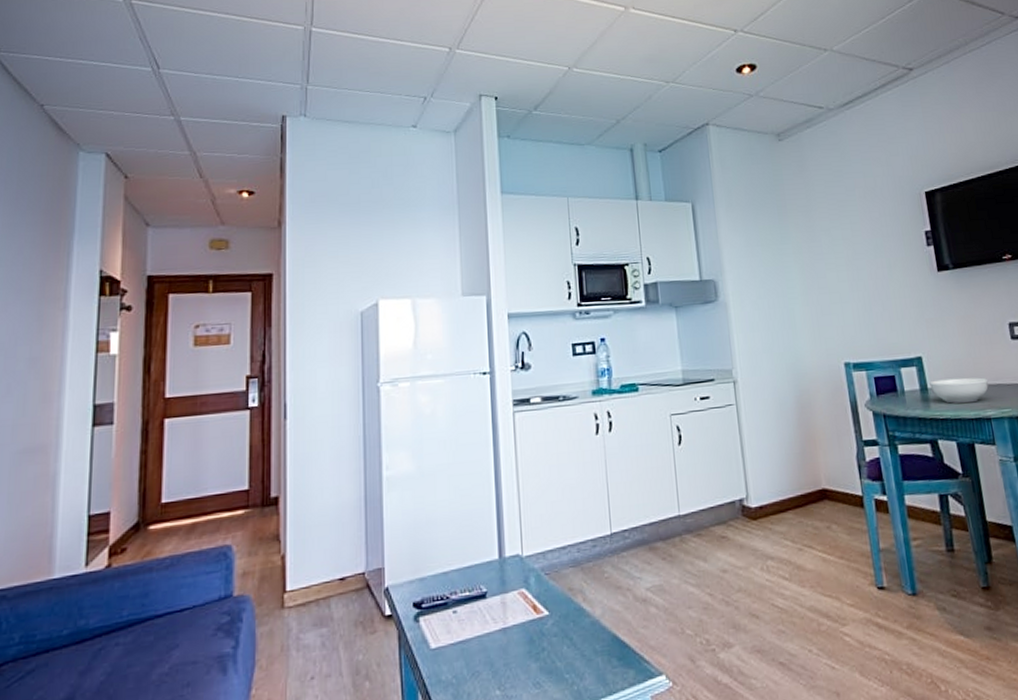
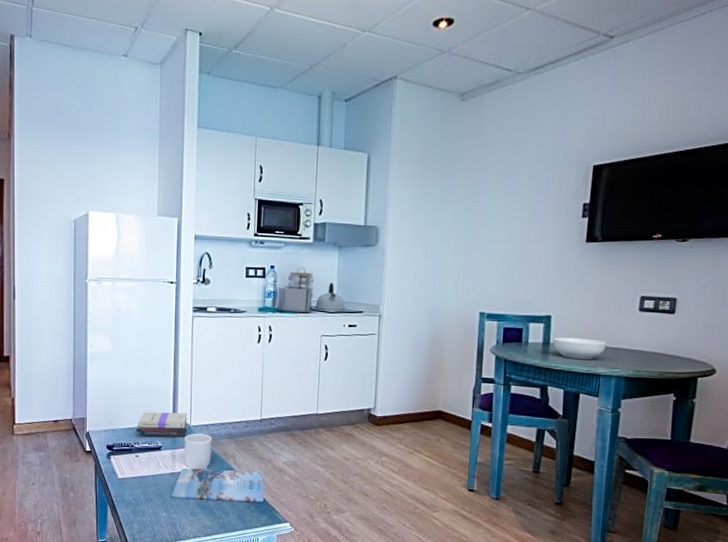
books: none [451,539,519,581] -> present [136,412,188,437]
magazine: none [504,606,628,666] -> present [171,468,264,503]
mug: none [515,564,554,618] -> present [184,433,212,469]
toaster: none [611,358,656,393] -> present [276,285,314,314]
spice rack: none [621,335,654,380] -> present [287,267,314,306]
kettle: none [658,349,694,384] -> present [315,282,346,311]

